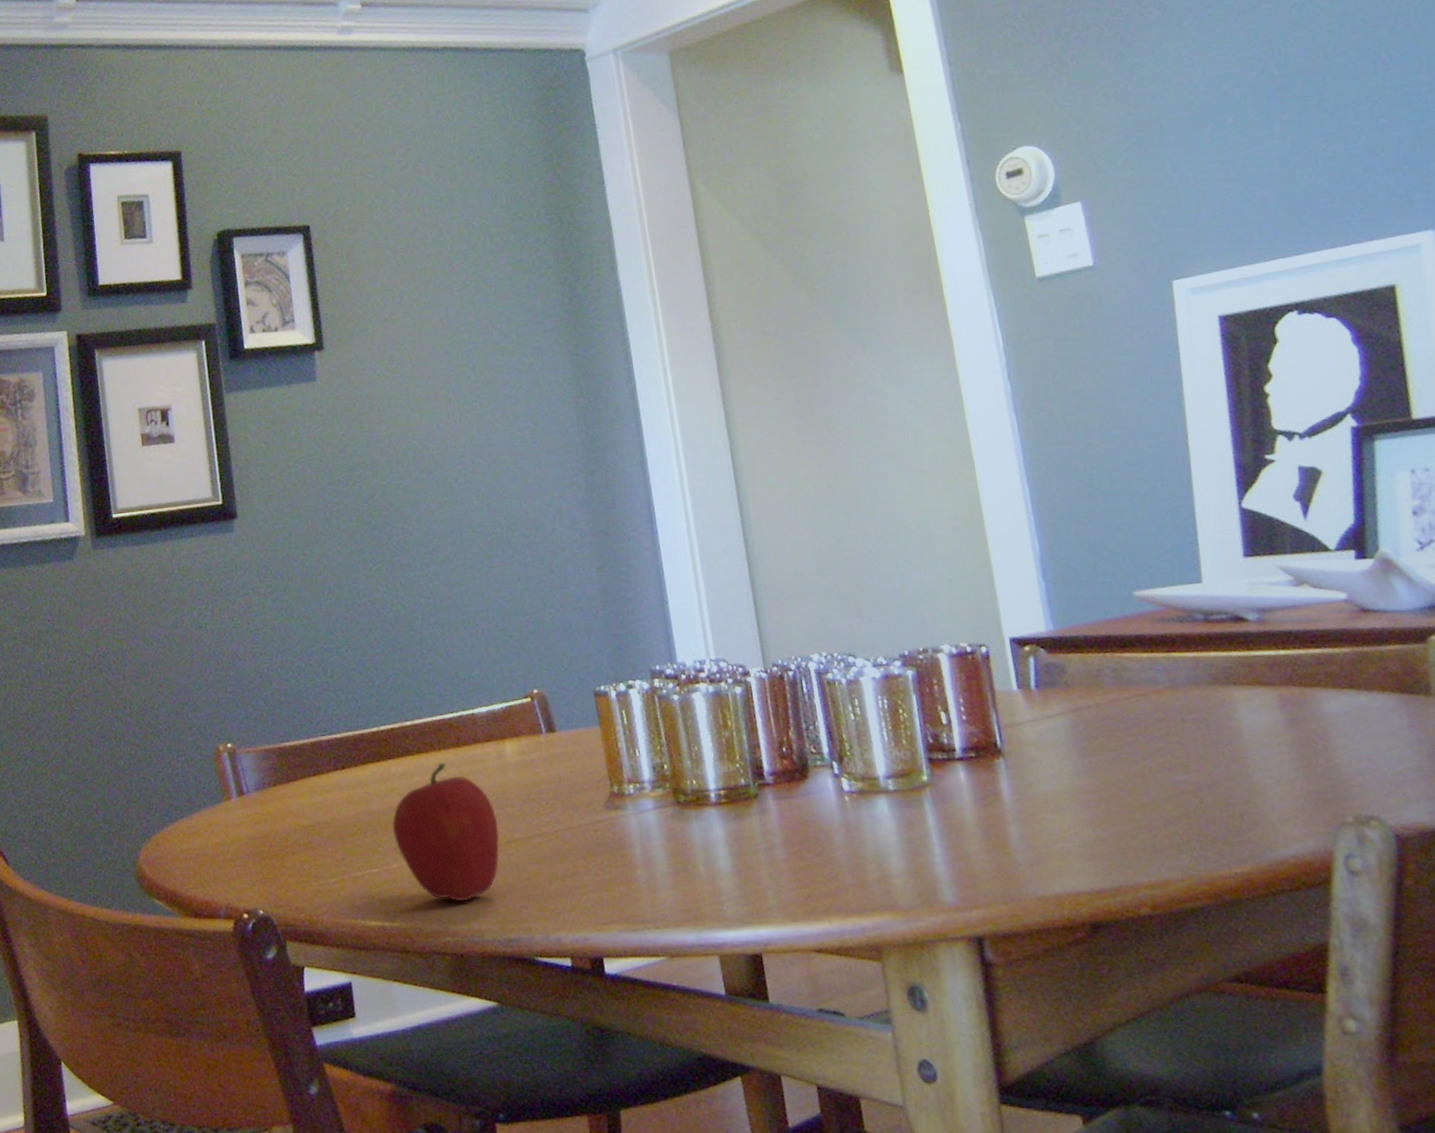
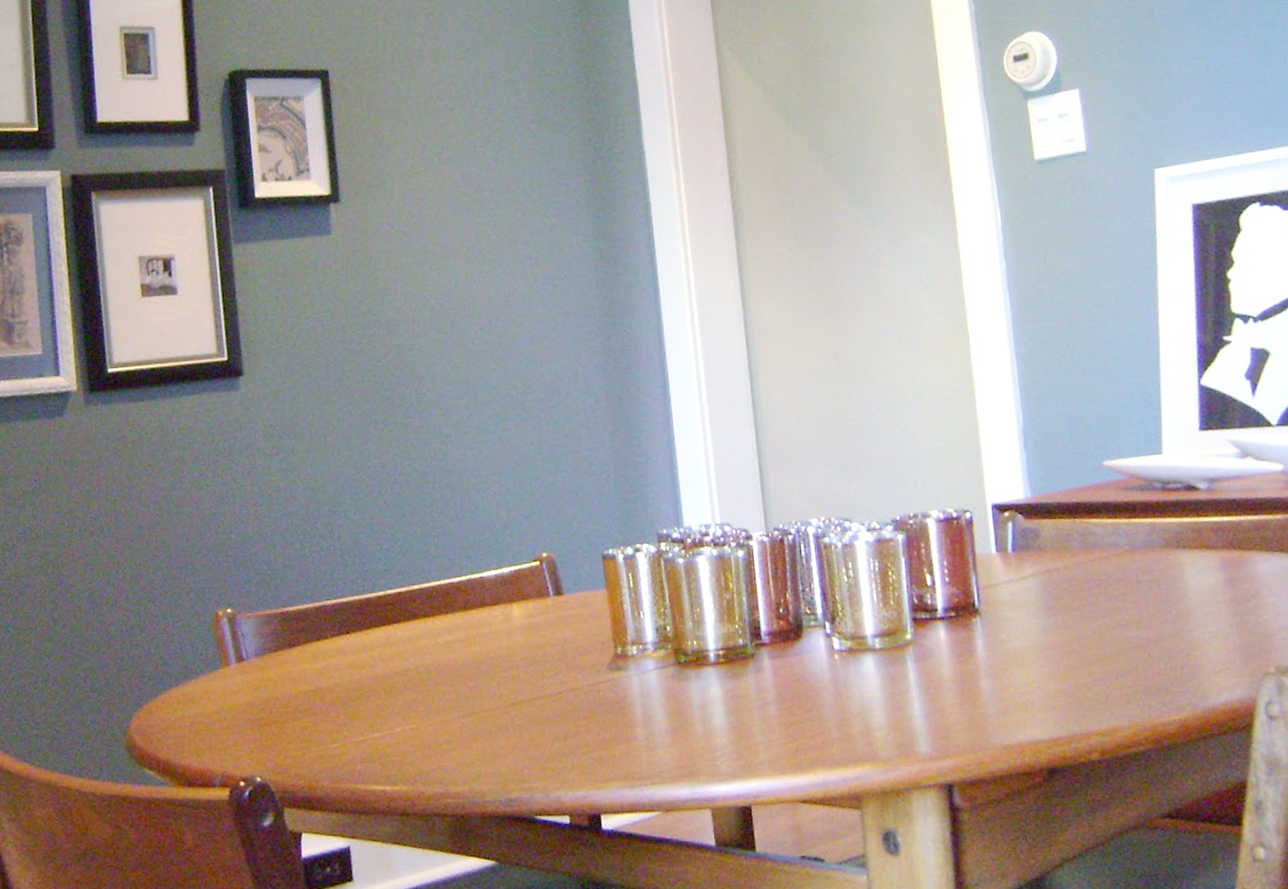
fruit: present [392,762,500,902] -> none [397,626,504,764]

